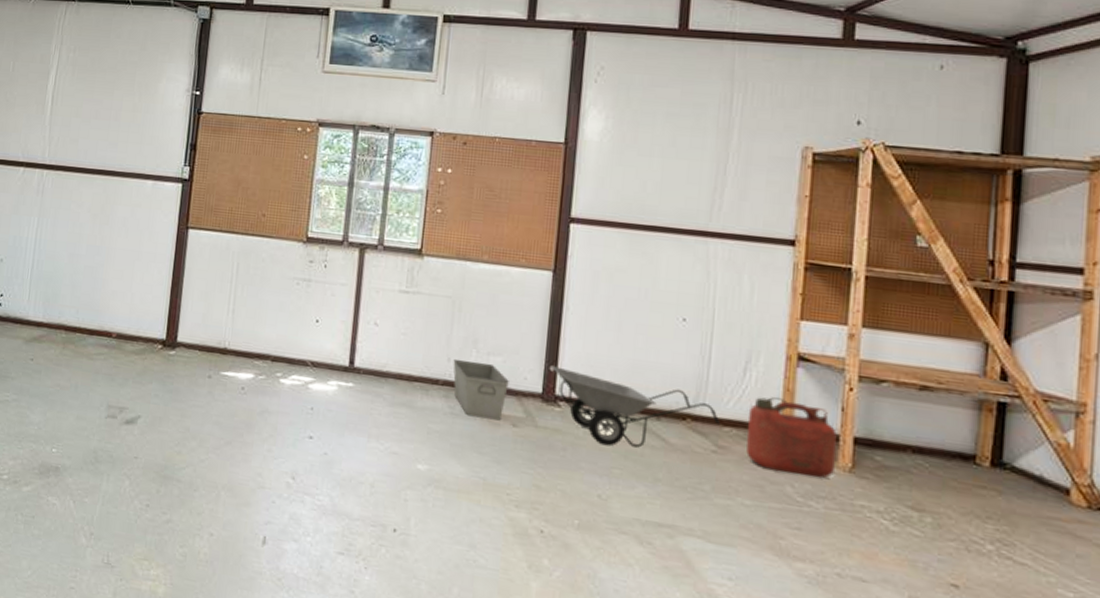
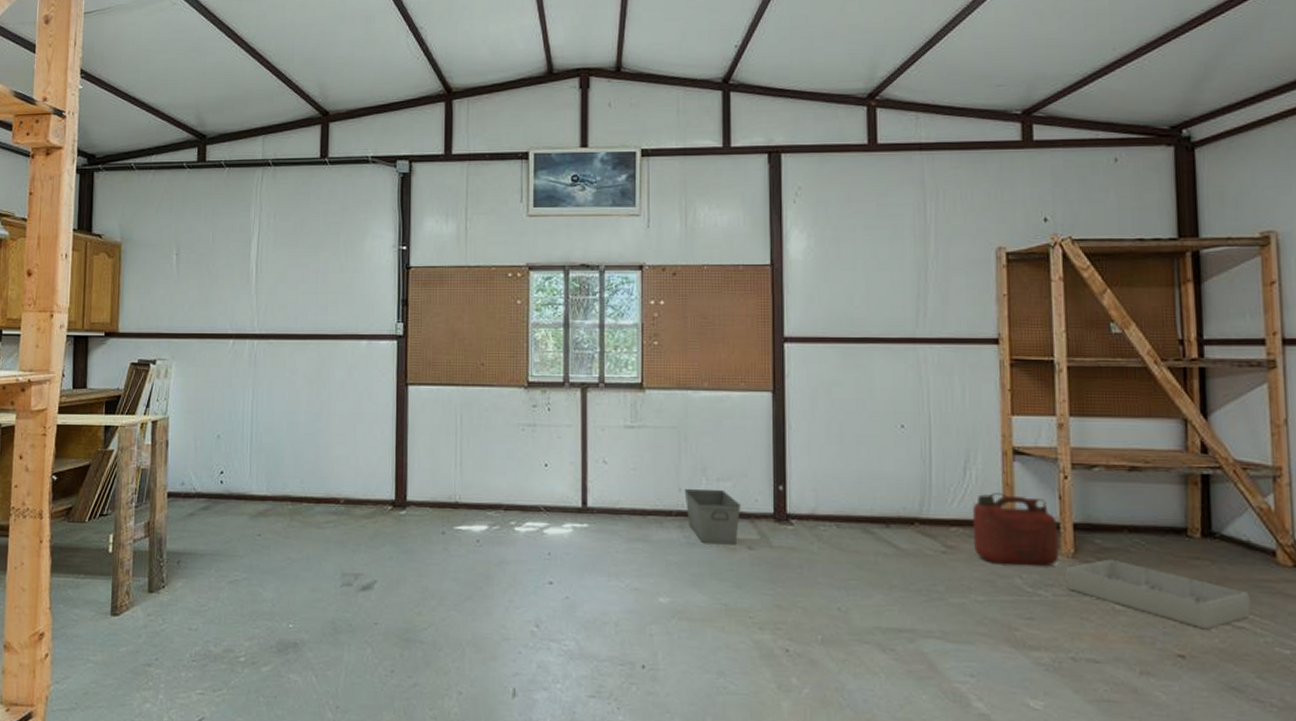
barrow: present [550,366,720,448] -> none [779,485,947,559]
plastic crate: none [840,477,1036,562] -> present [1065,559,1251,630]

